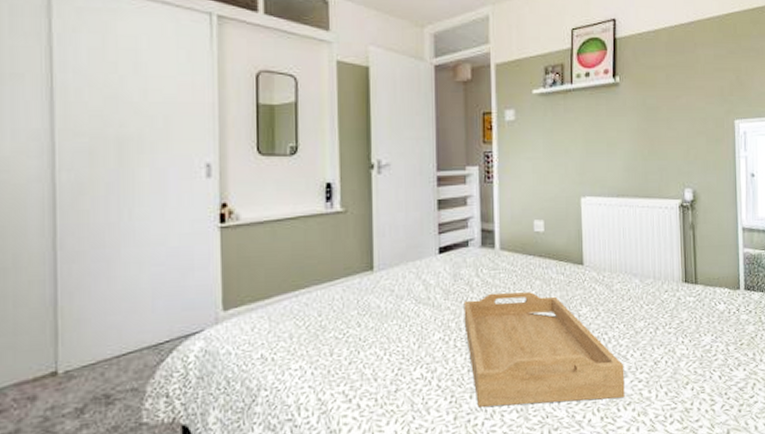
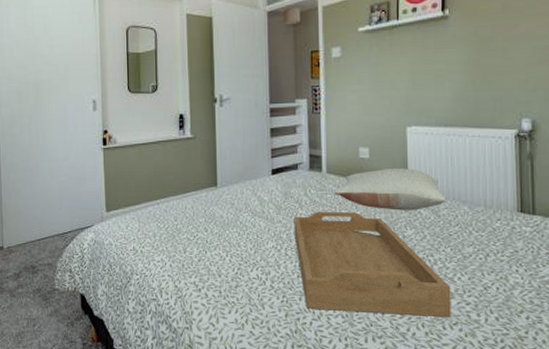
pillow: none [508,241,618,288] -> present [334,167,446,211]

